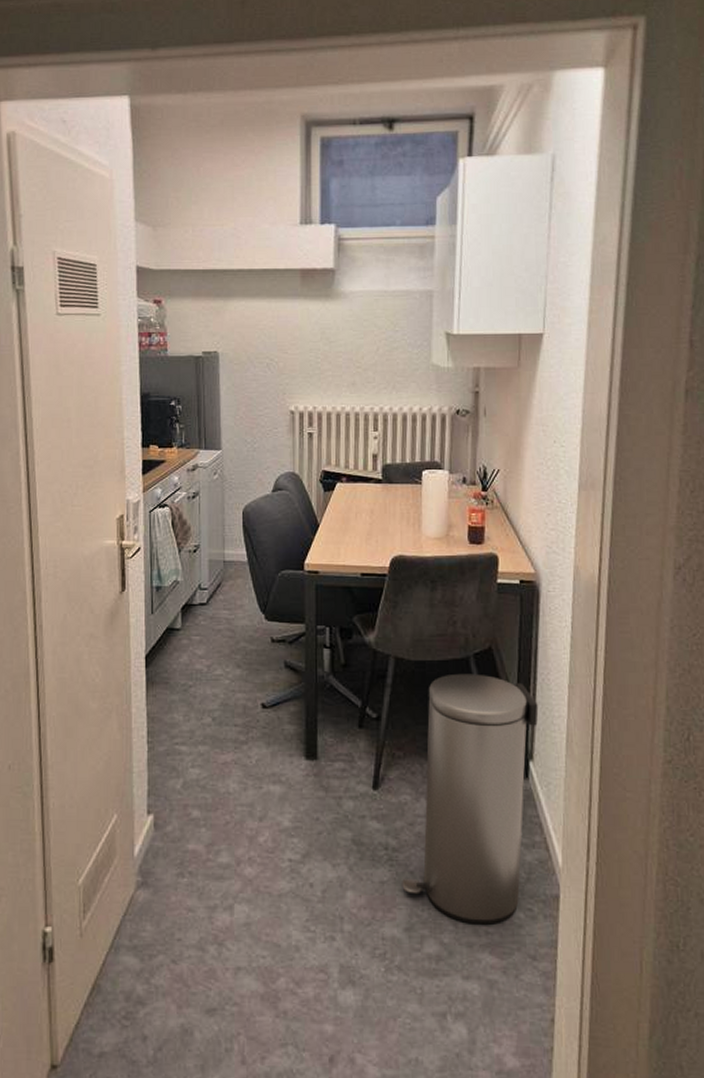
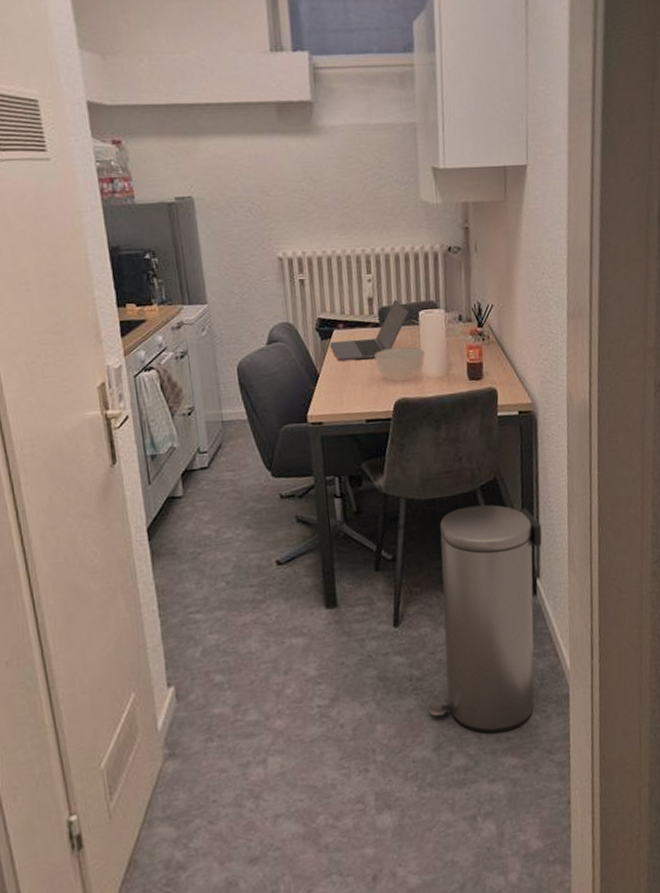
laptop: none [332,457,413,514] -> present [329,299,410,362]
bowl: none [375,504,426,539] -> present [374,347,426,382]

